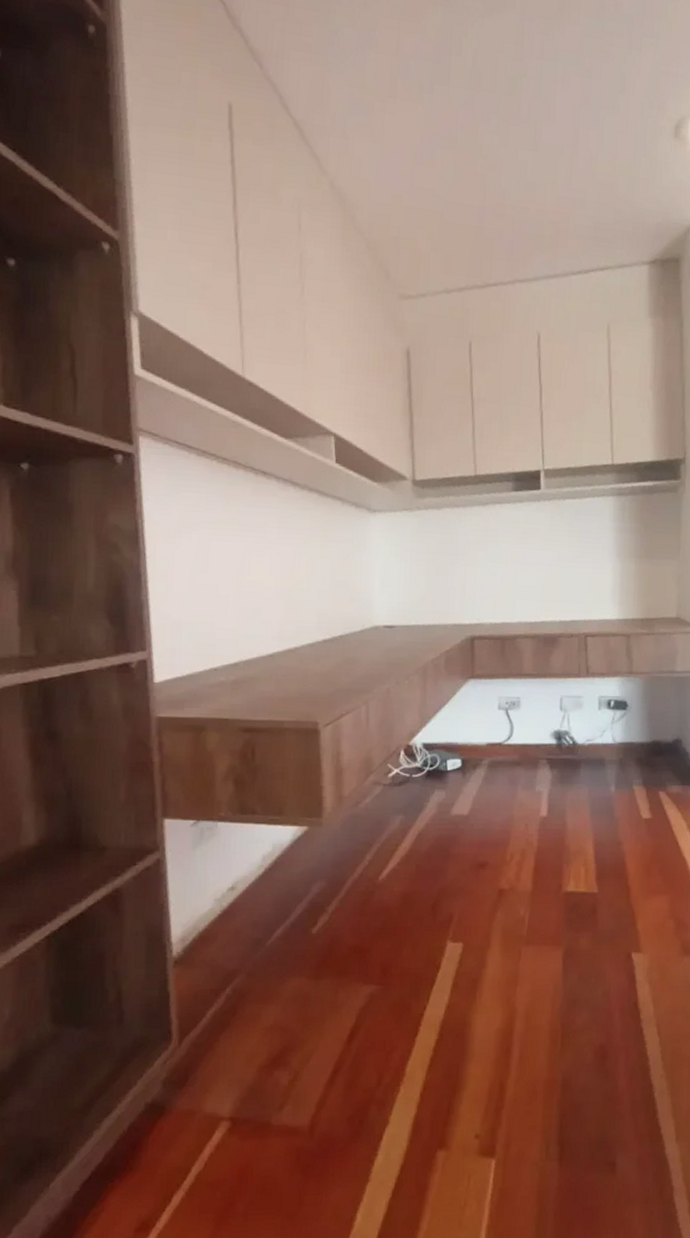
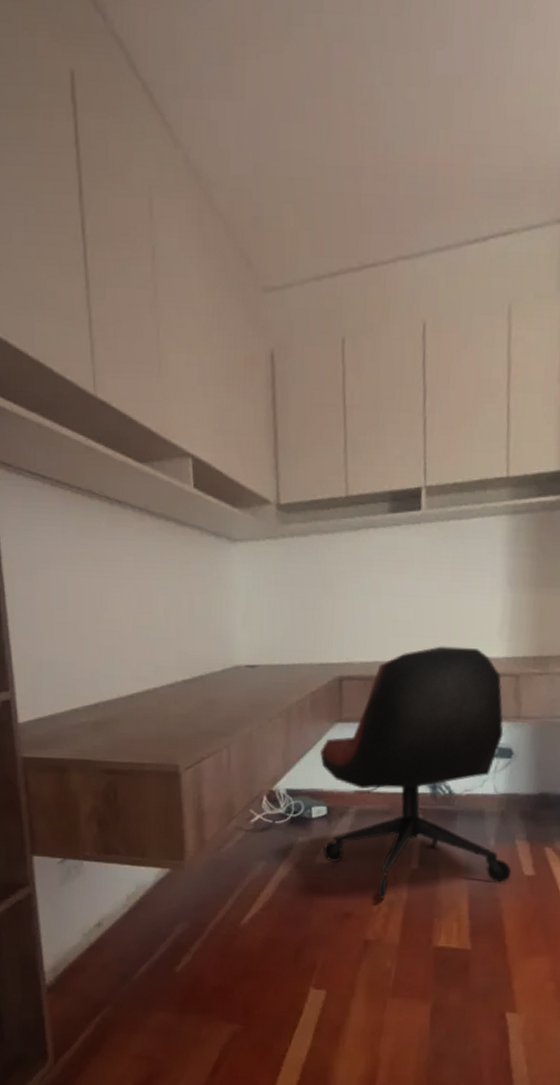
office chair: none [454,609,631,848] -> present [320,646,512,899]

